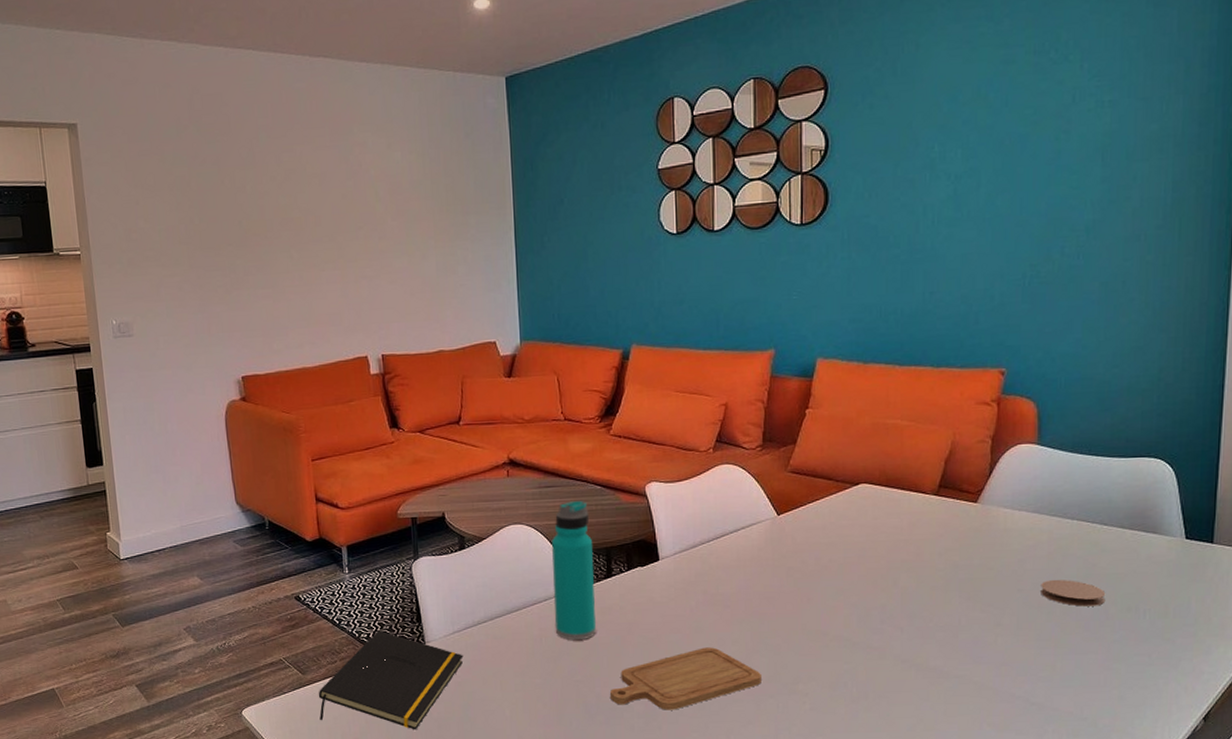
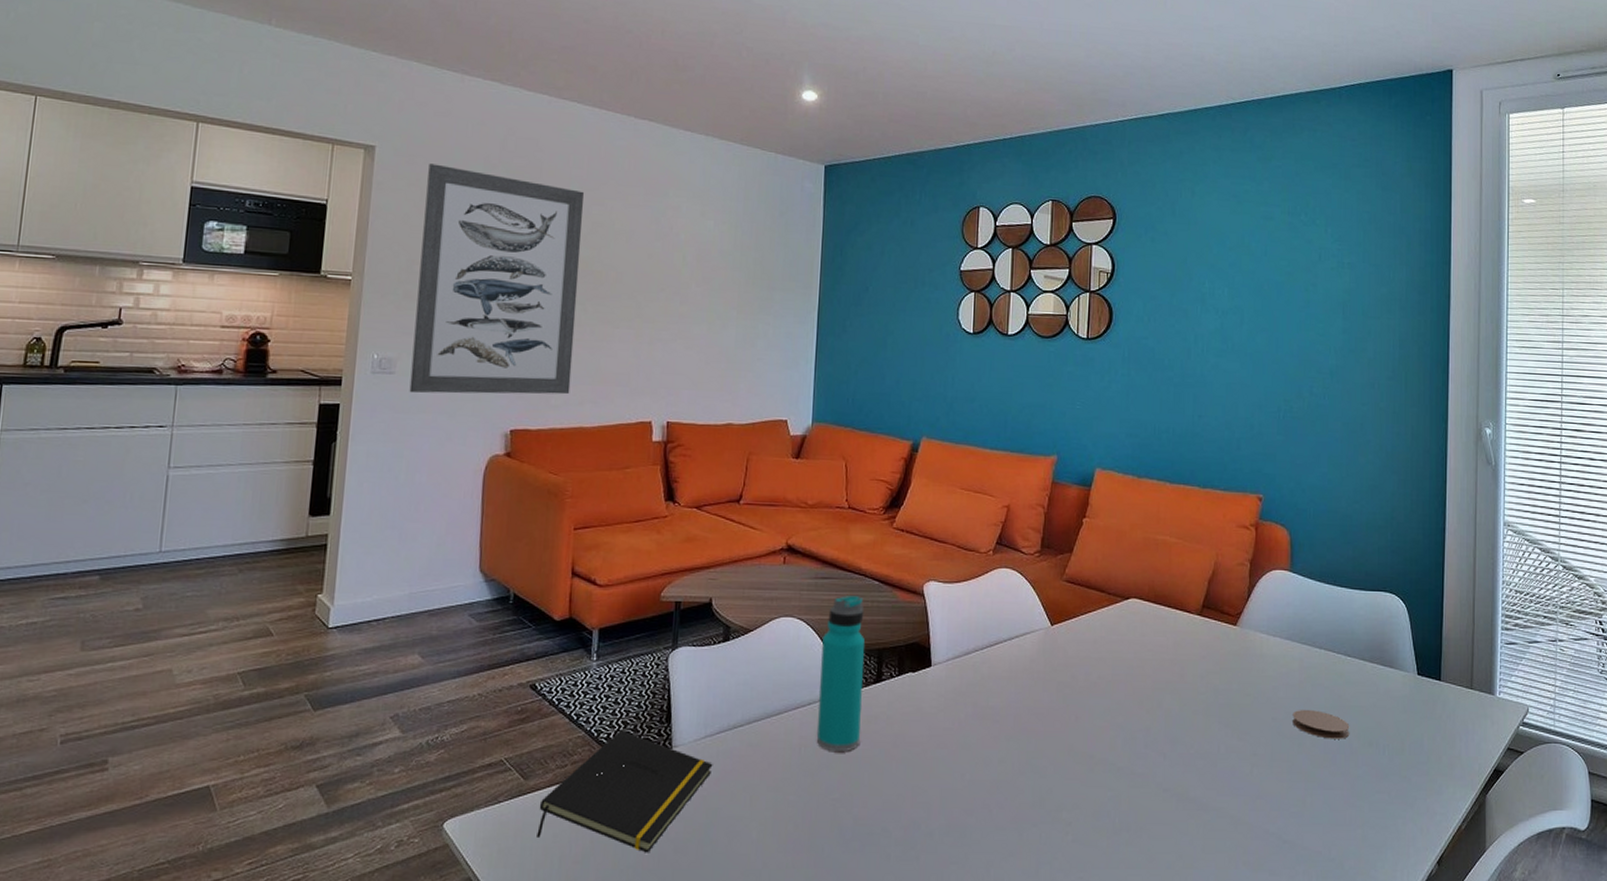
wall art: none [127,133,289,352] -> present [409,163,584,395]
chopping board: present [609,647,761,710] -> none [867,766,1026,837]

